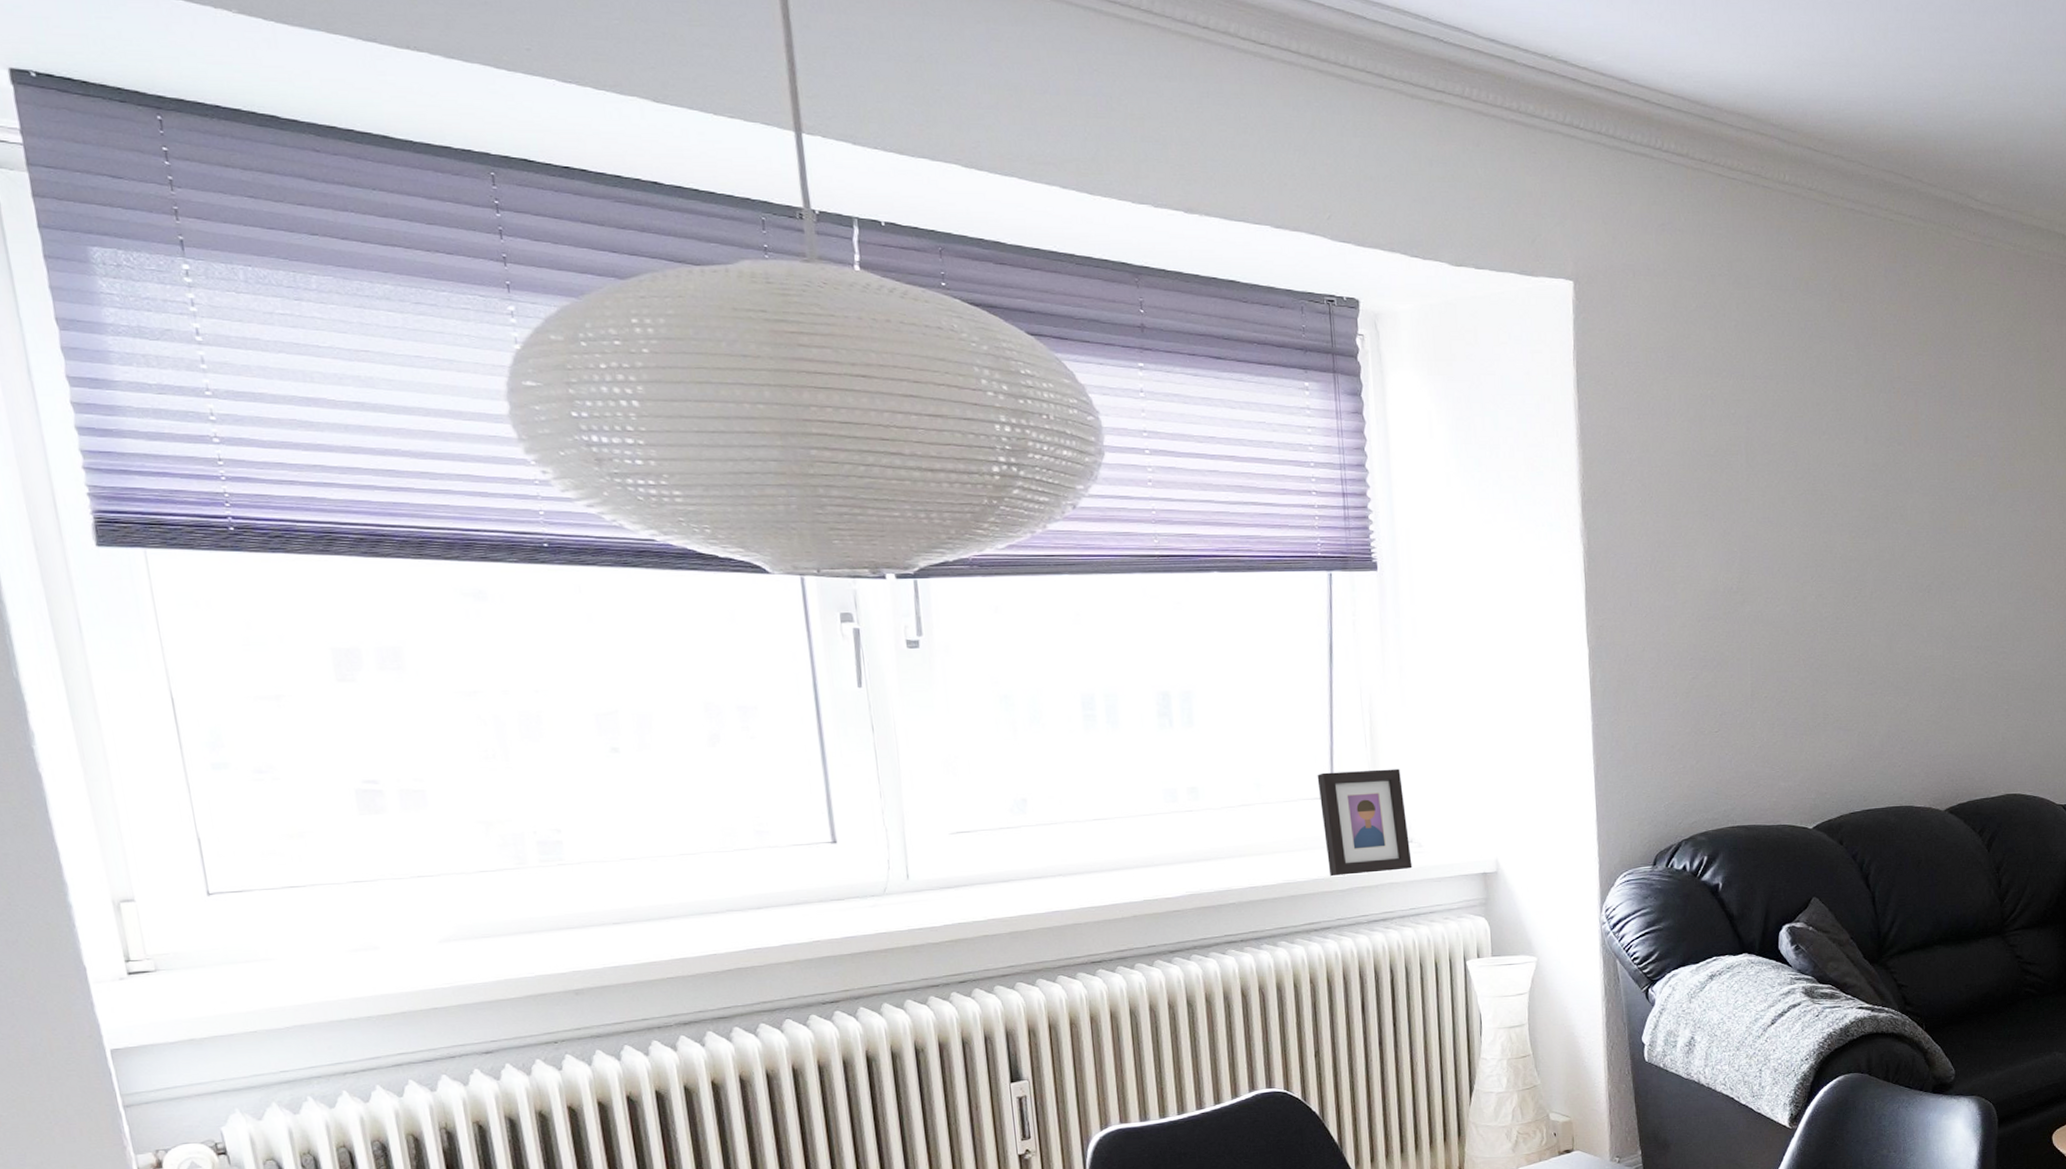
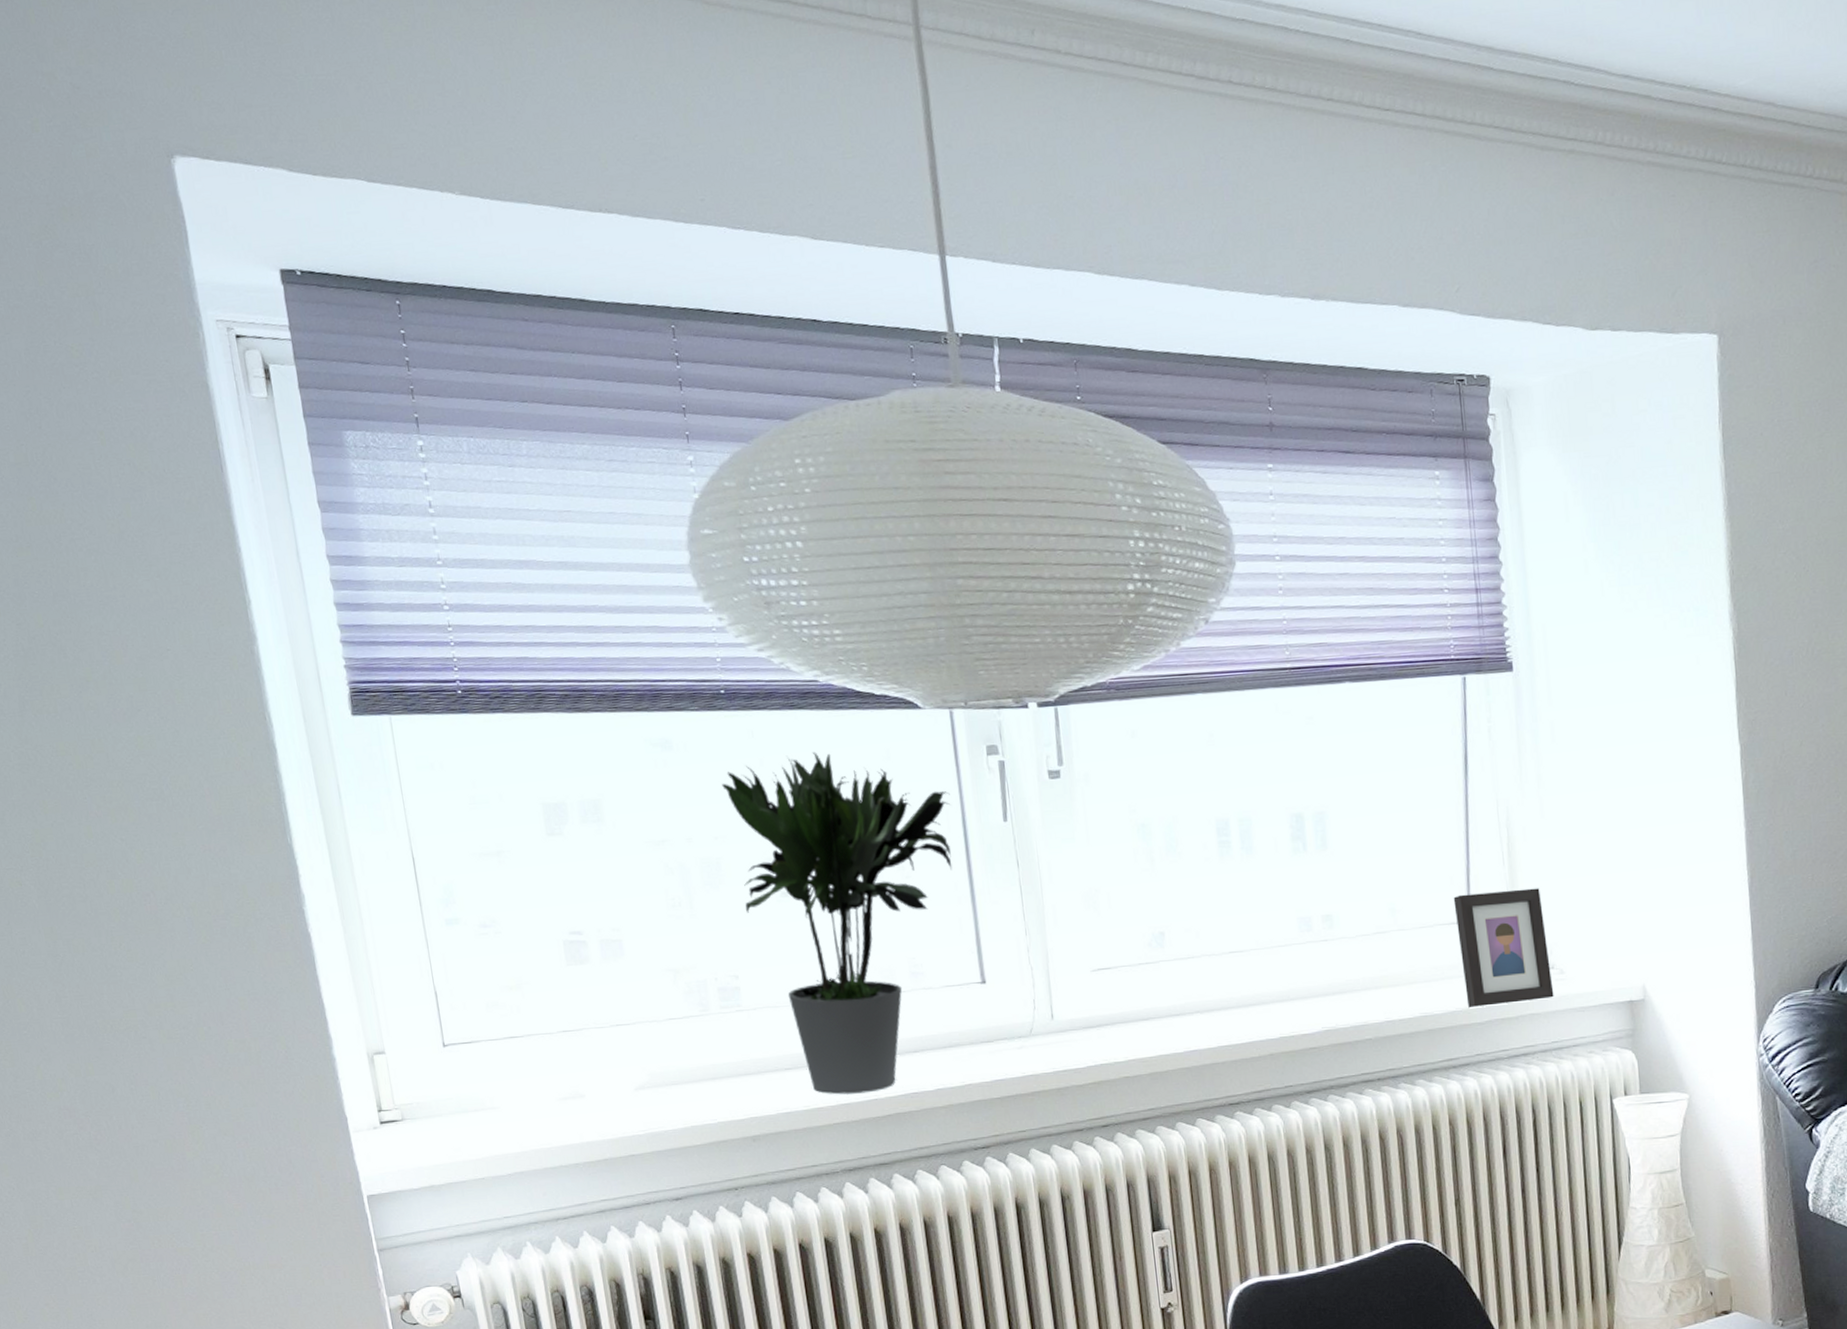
potted plant: none [544,610,802,950] -> present [722,752,953,1095]

